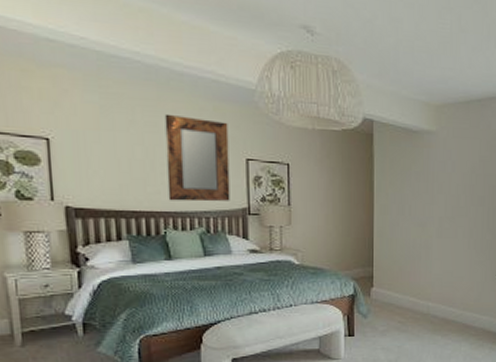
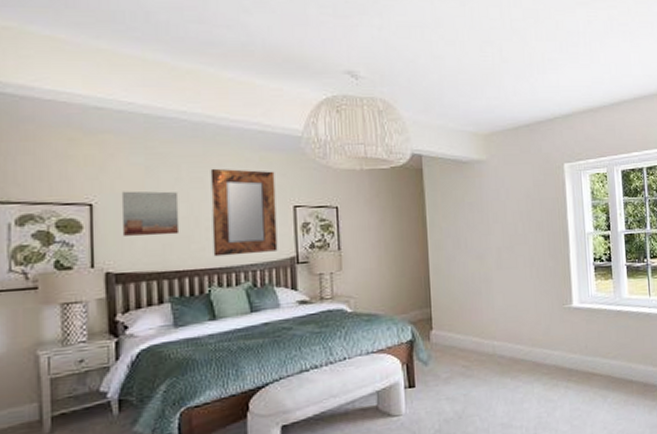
wall art: none [77,128,136,176] -> present [121,191,180,236]

